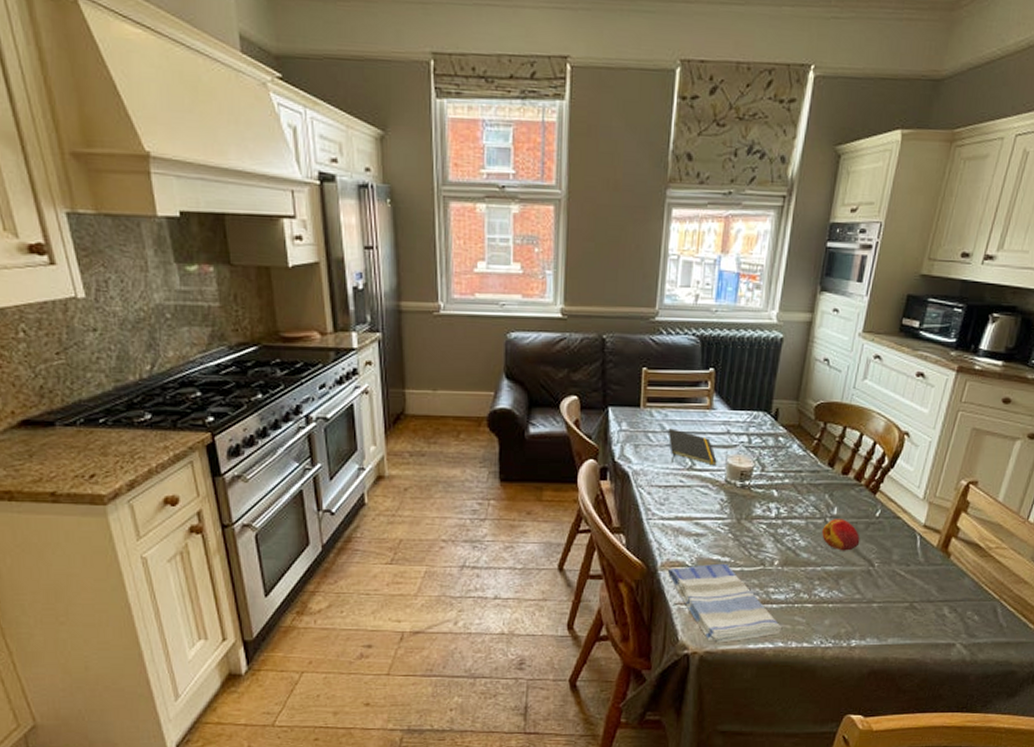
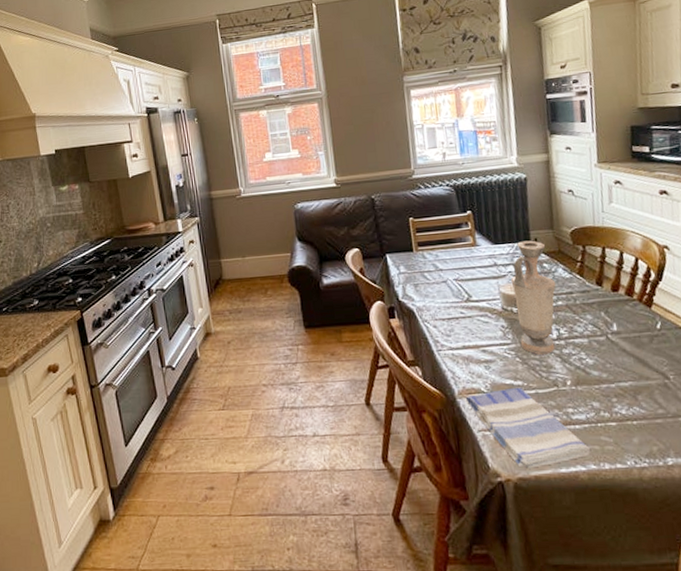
notepad: present [668,428,717,466] -> none [441,266,491,297]
vase: none [736,410,788,532] -> present [510,240,556,355]
fruit: present [822,519,860,551] -> none [606,334,648,366]

